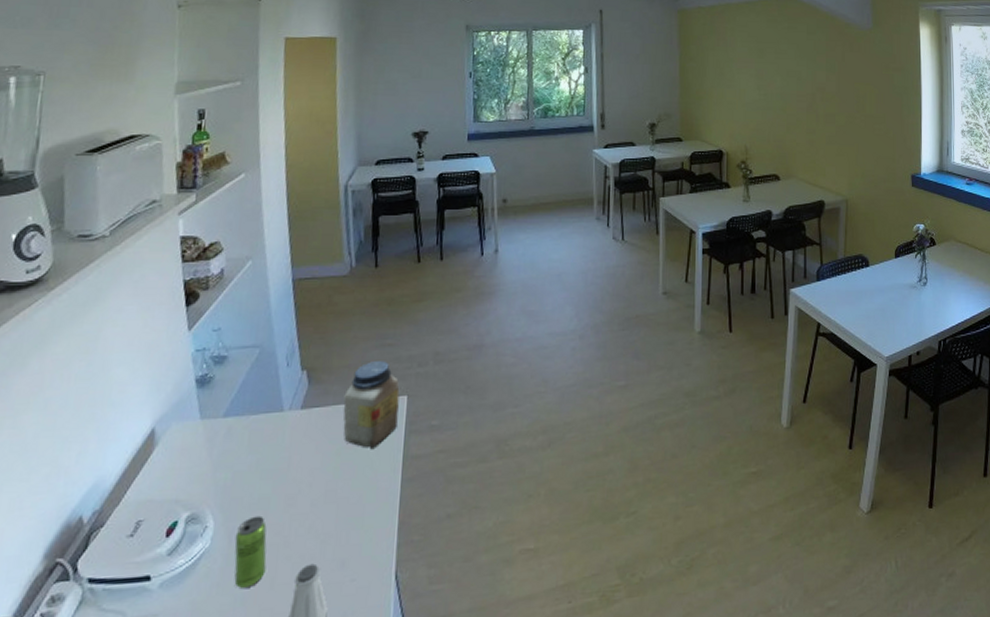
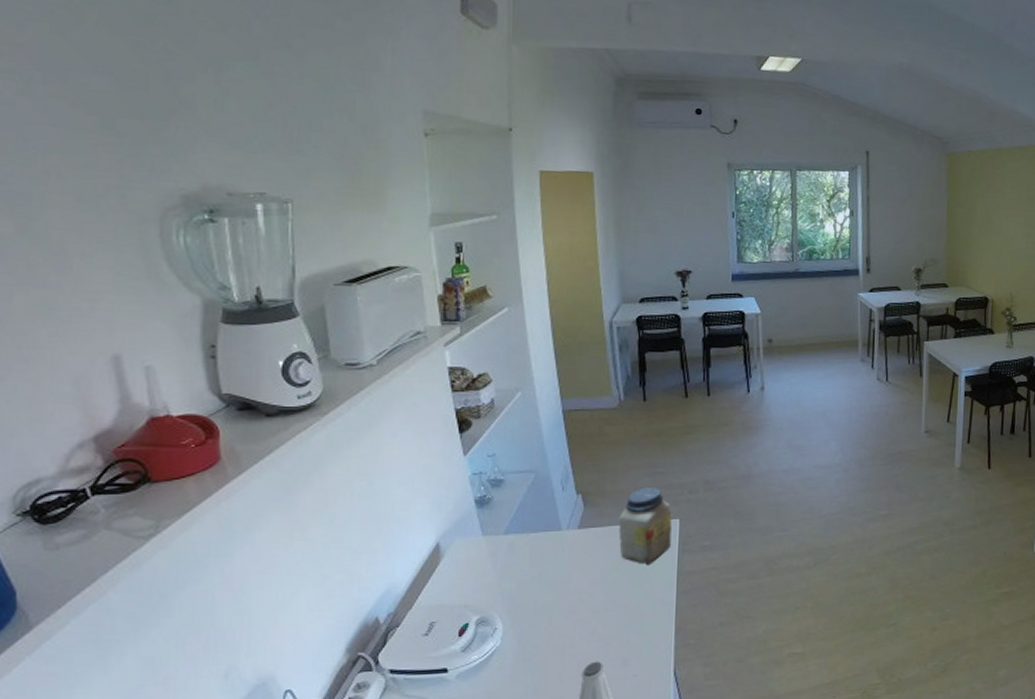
beverage can: present [234,515,267,588] -> none [523,620,554,680]

